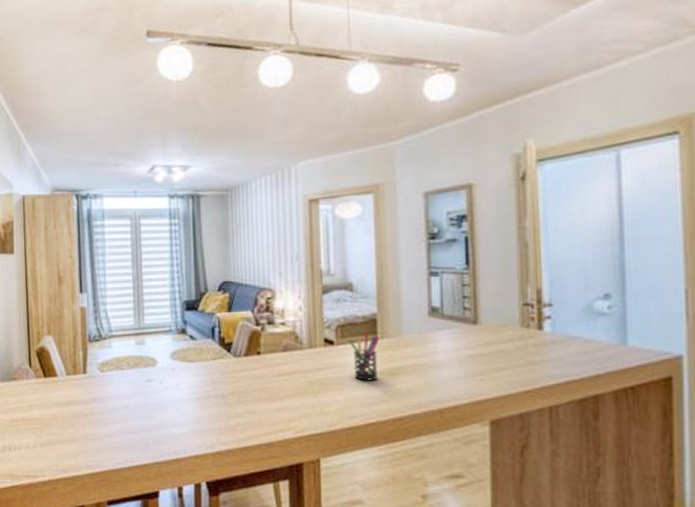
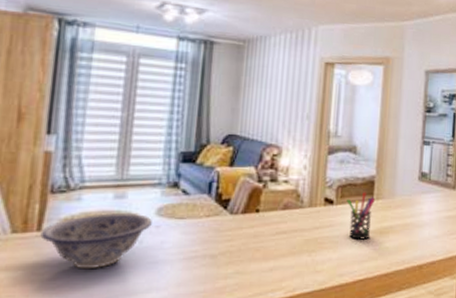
bowl: none [86,357,168,406] -> present [40,213,152,270]

